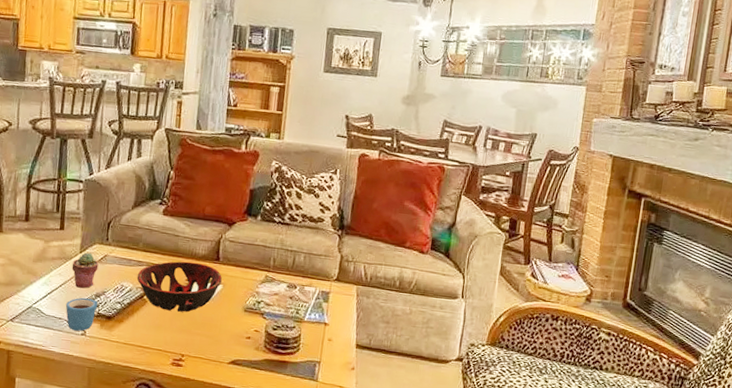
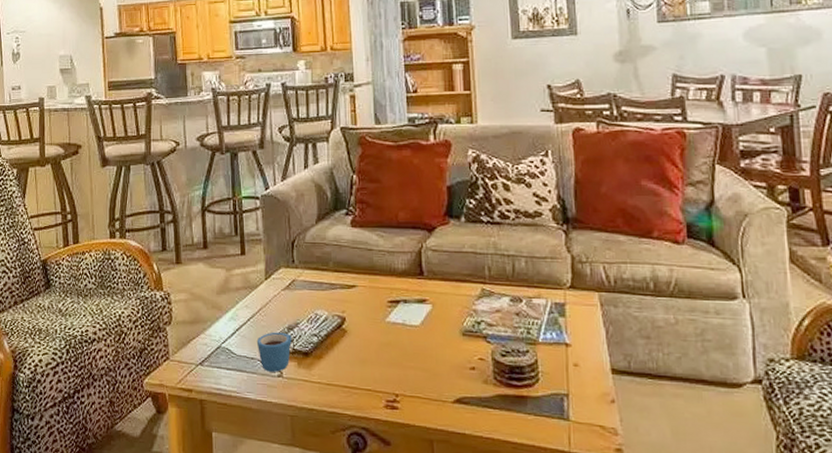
potted succulent: present [71,252,99,289] -> none [258,278,287,321]
decorative bowl: present [136,261,222,313] -> none [331,279,430,342]

